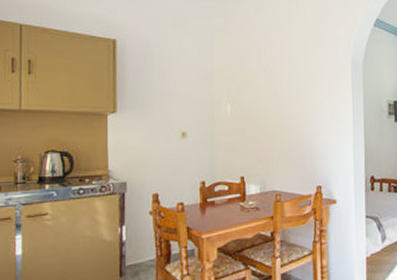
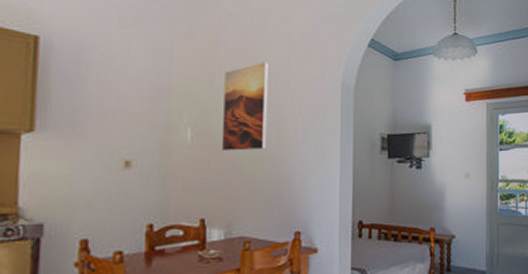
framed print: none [254,46,291,122] -> present [221,62,270,152]

